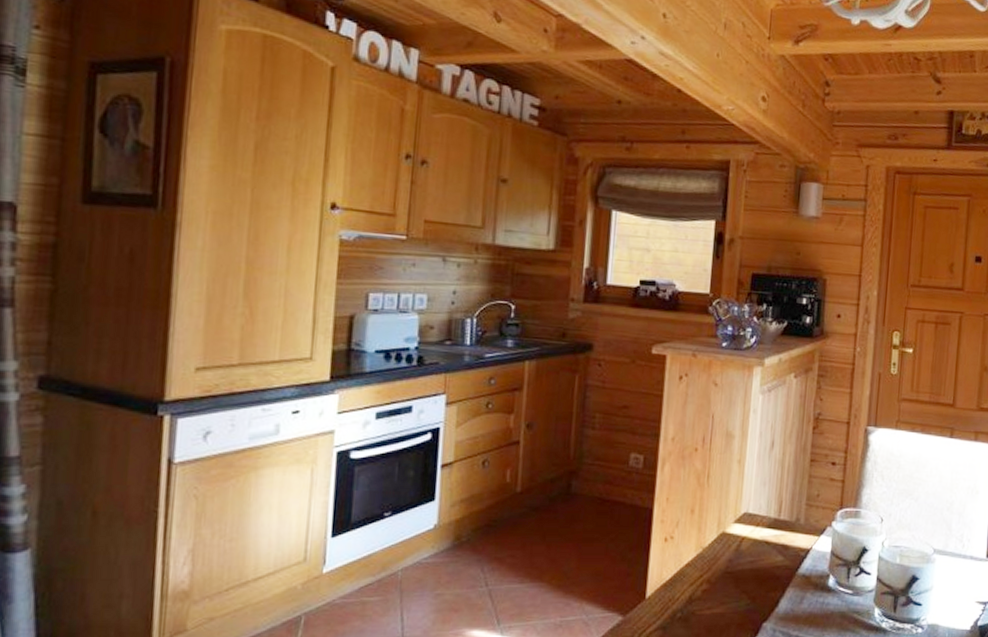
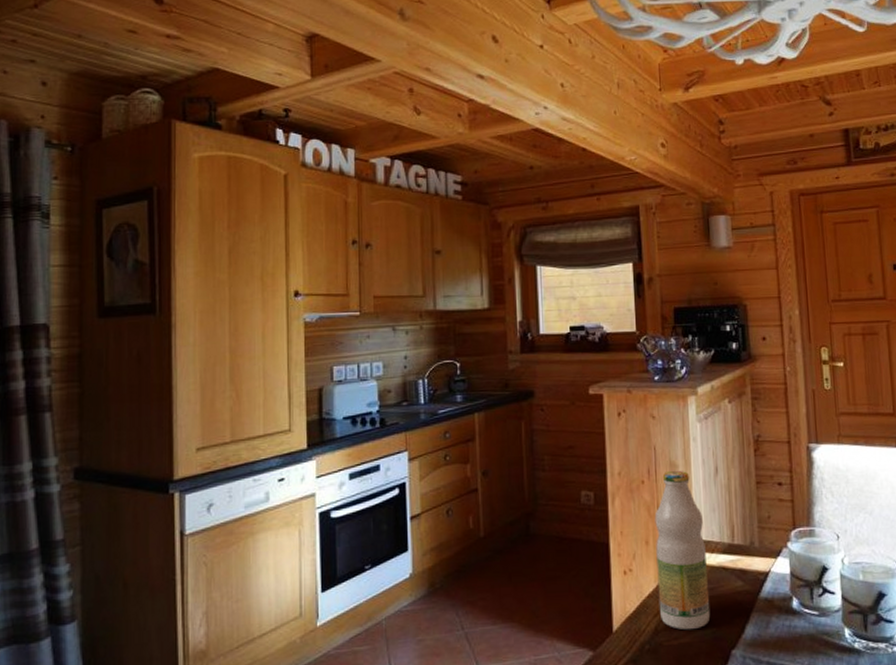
bottle: none [696,440,753,601] -> present [654,470,711,630]

